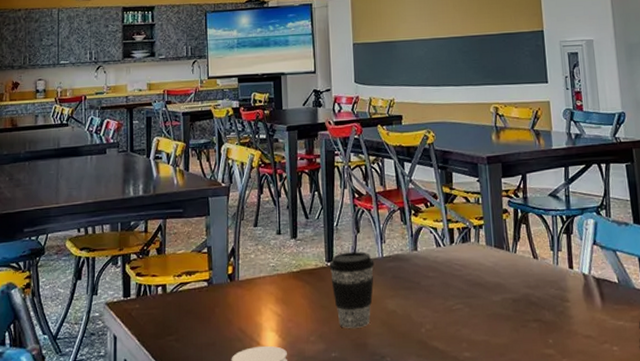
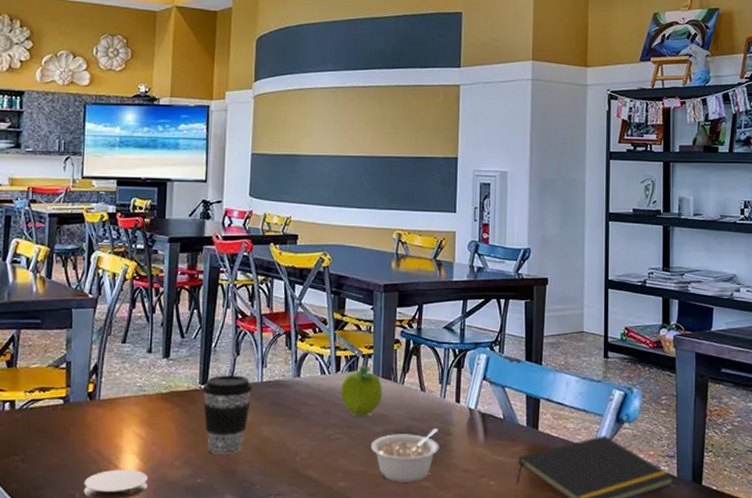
fruit: none [456,236,497,286] -> present [341,366,383,416]
legume: none [491,296,558,351] -> present [370,429,439,482]

